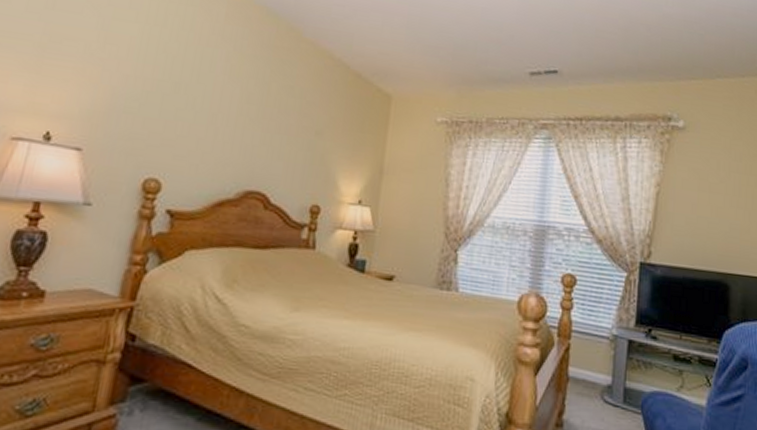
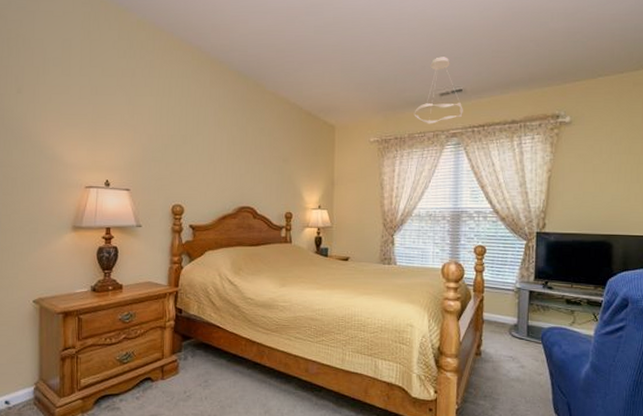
ceiling light: none [495,27,558,110] -> present [414,57,463,124]

